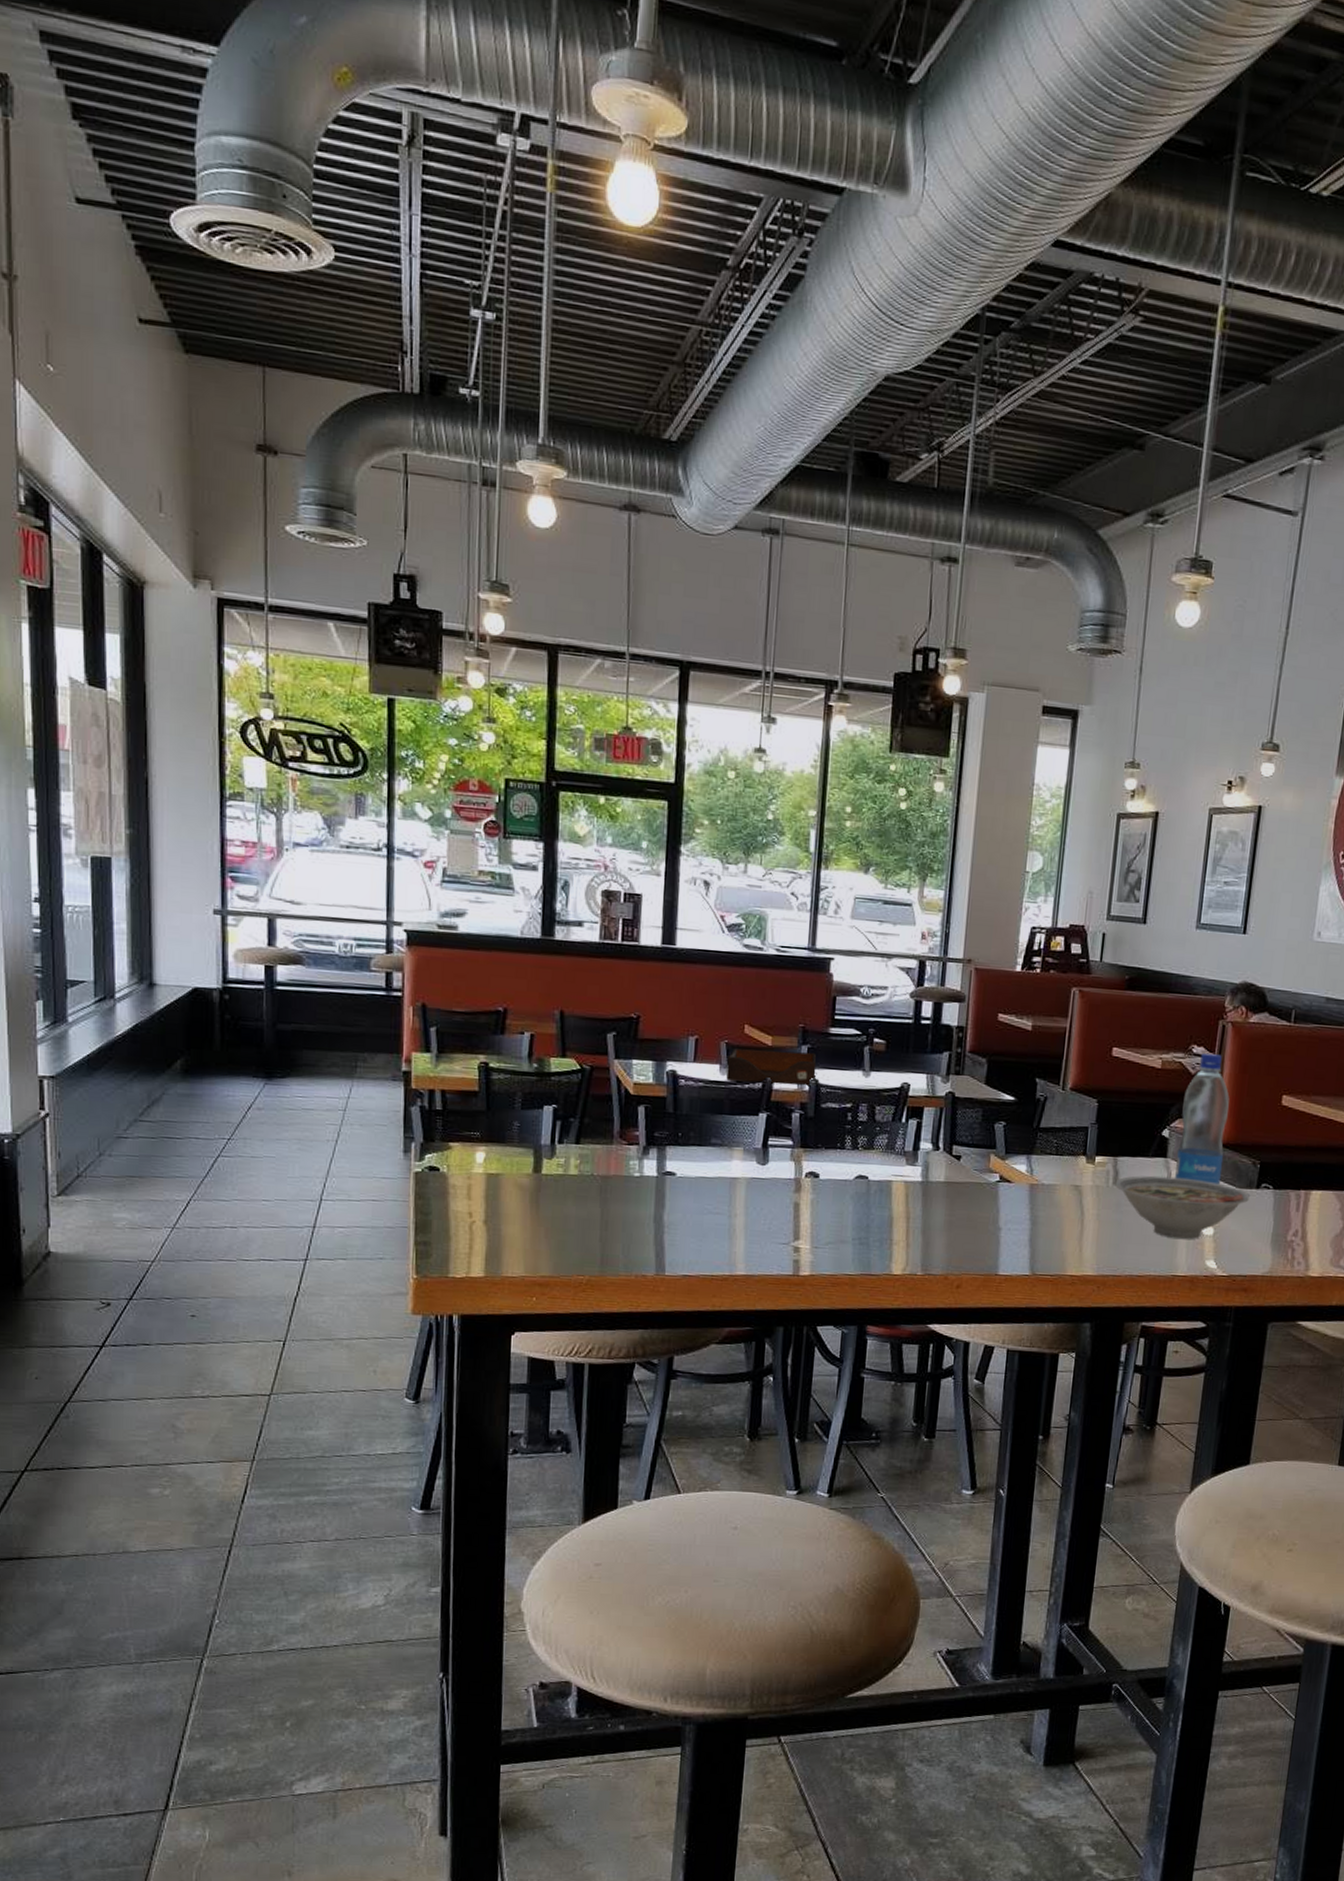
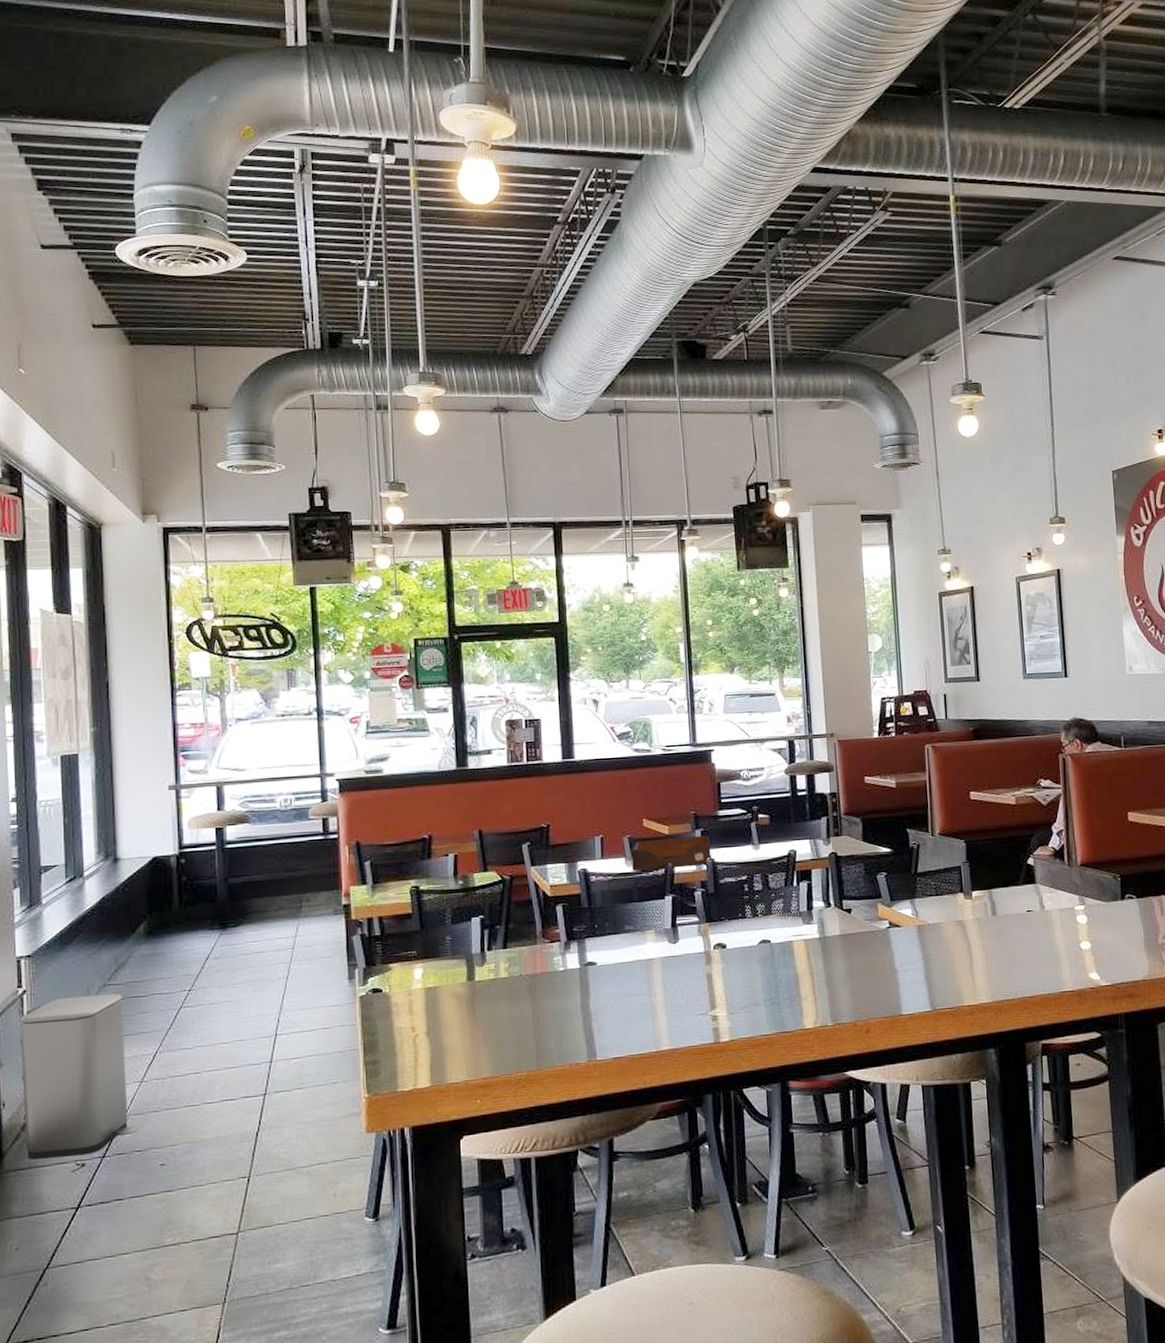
pedal bin: none [42,1127,170,1295] -> present [20,993,140,1160]
soup bowl: present [1115,1175,1250,1239] -> none [994,899,1117,957]
bottle: present [1175,1053,1230,1184] -> none [1040,784,1089,902]

